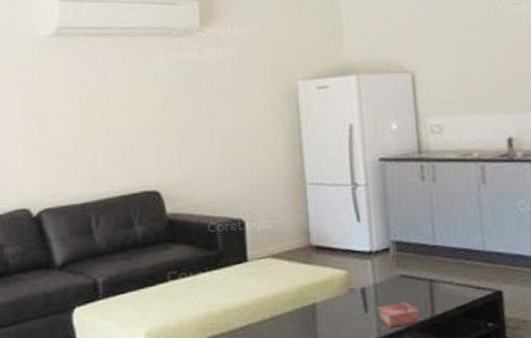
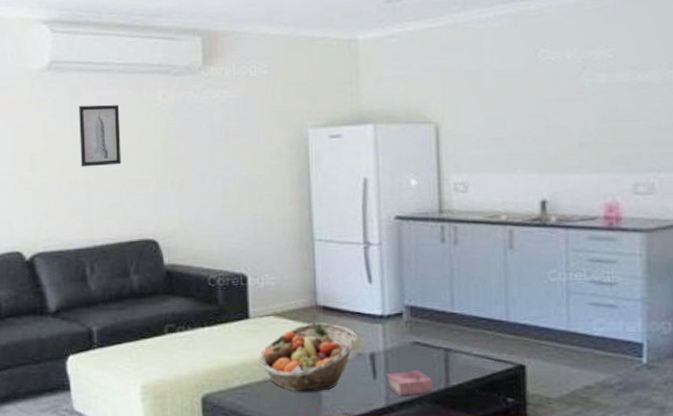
wall art: none [85,65,125,125] -> present [79,104,121,167]
fruit basket: none [257,261,349,330] -> present [258,323,358,392]

